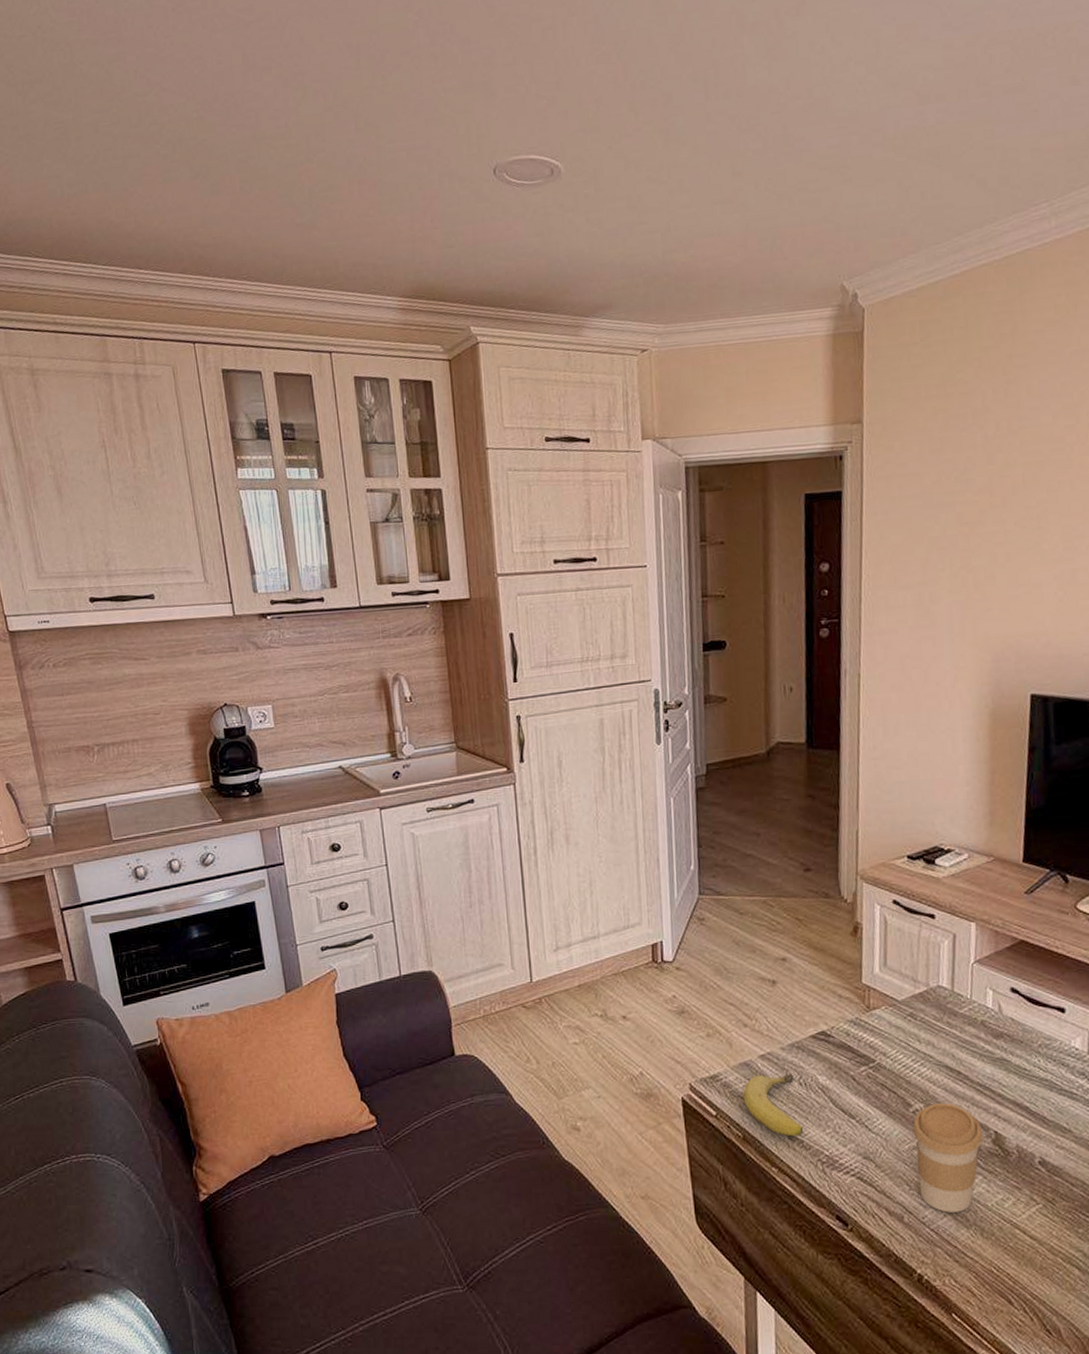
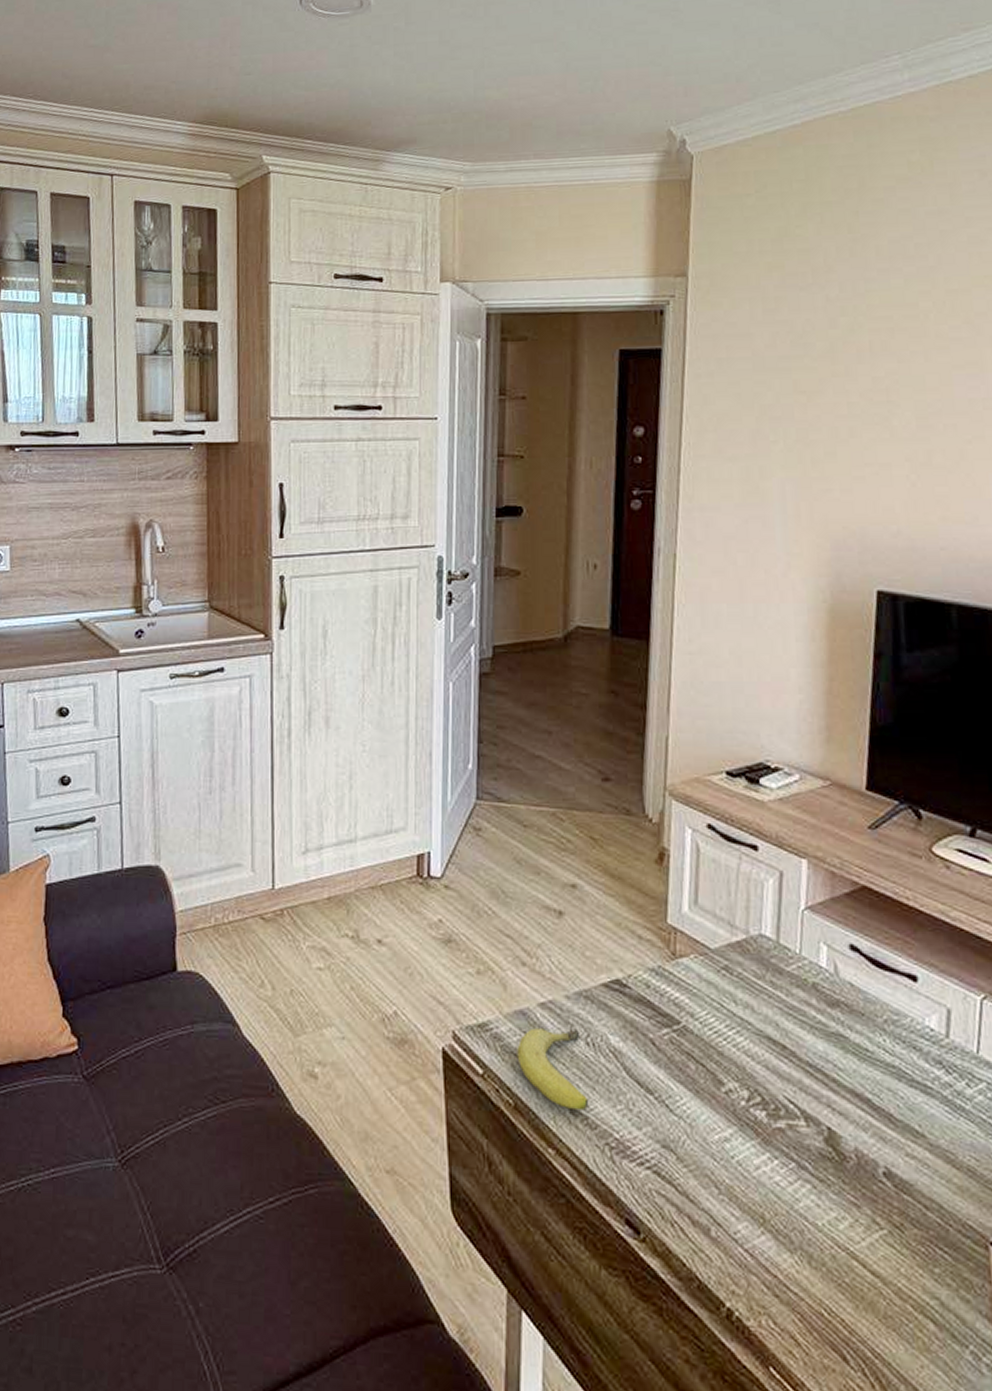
coffee cup: present [912,1102,984,1213] -> none [724,1083,813,1230]

